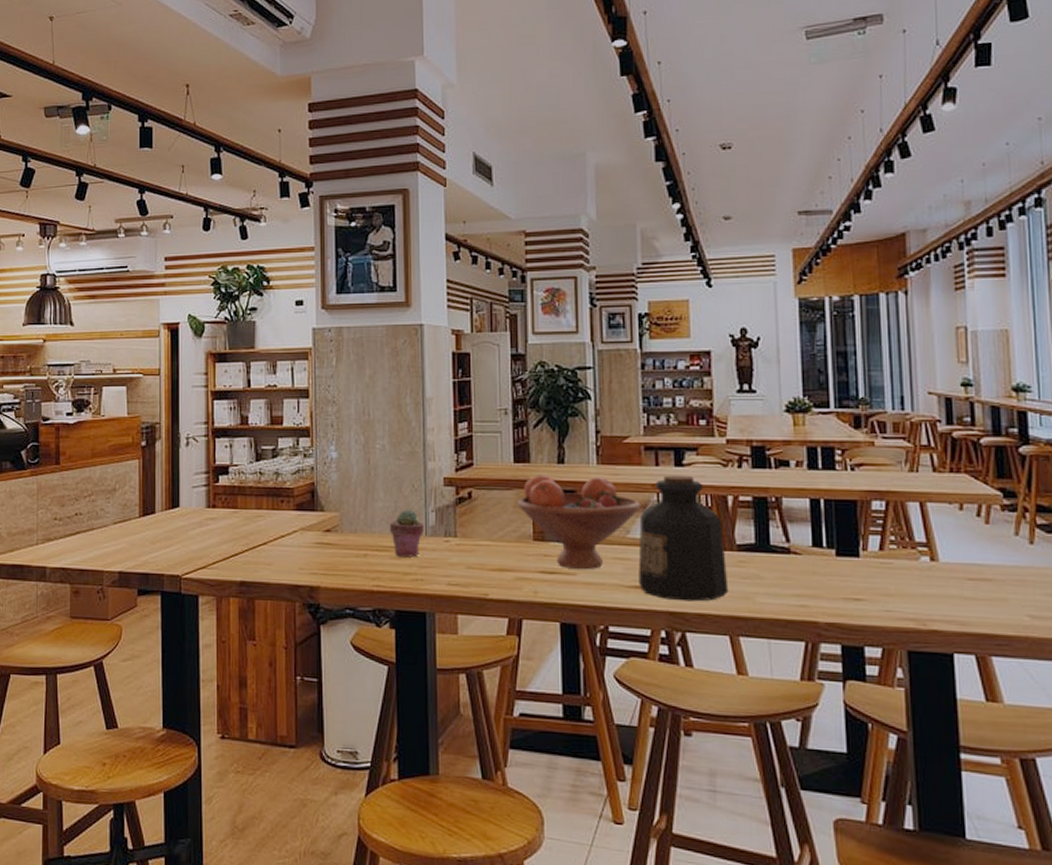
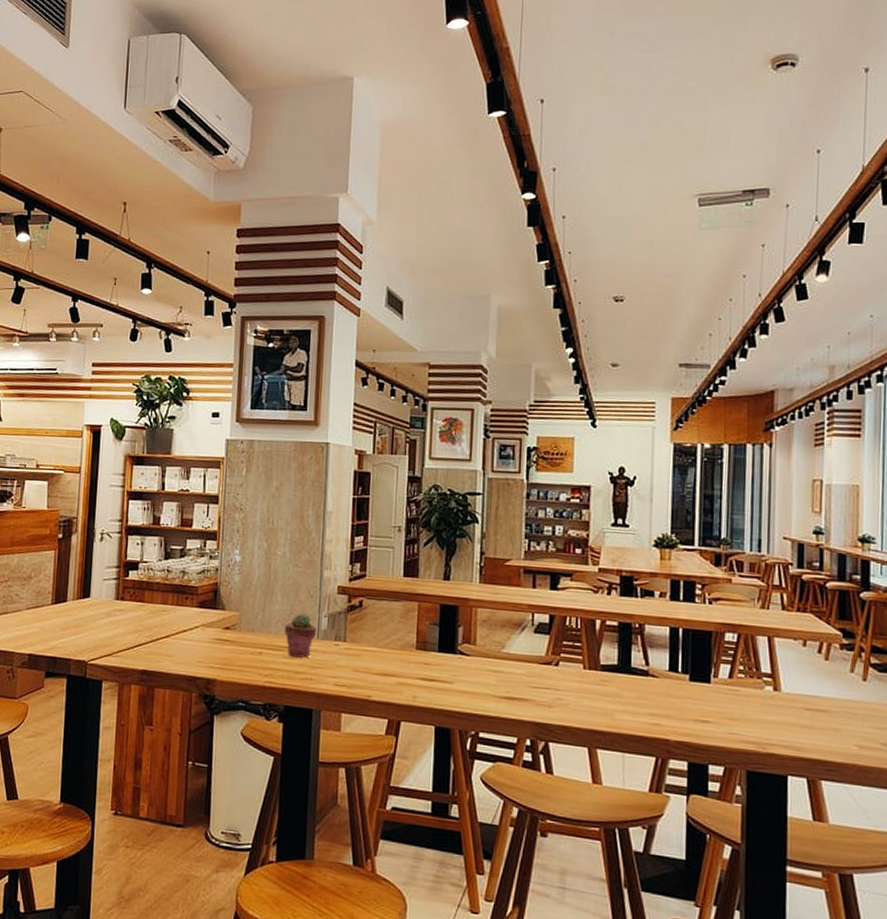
fruit bowl: present [517,474,640,570] -> none [403,589,516,679]
bottle: present [638,475,729,602] -> none [509,597,591,715]

